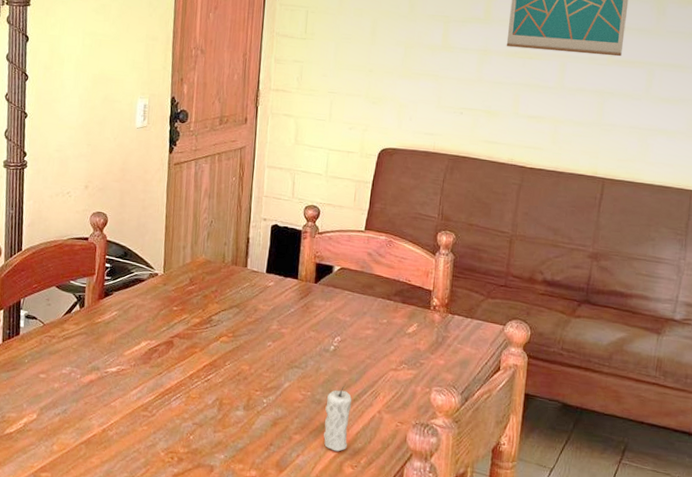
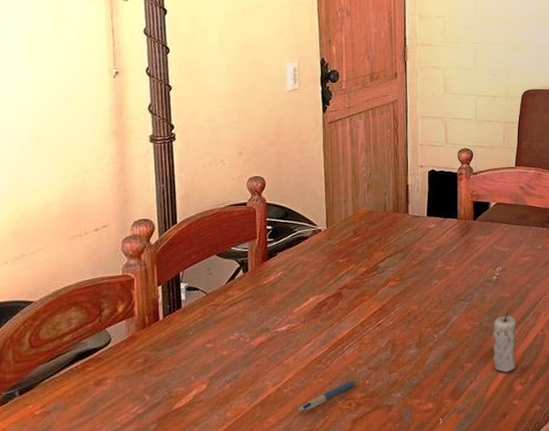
pen: none [121,433,180,458] -> present [298,381,356,412]

